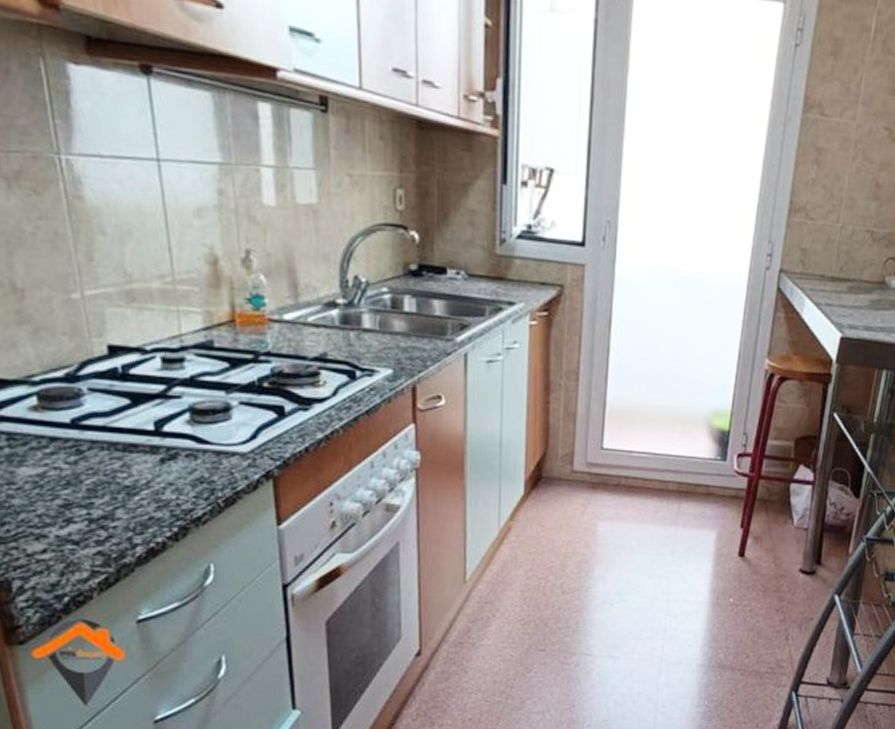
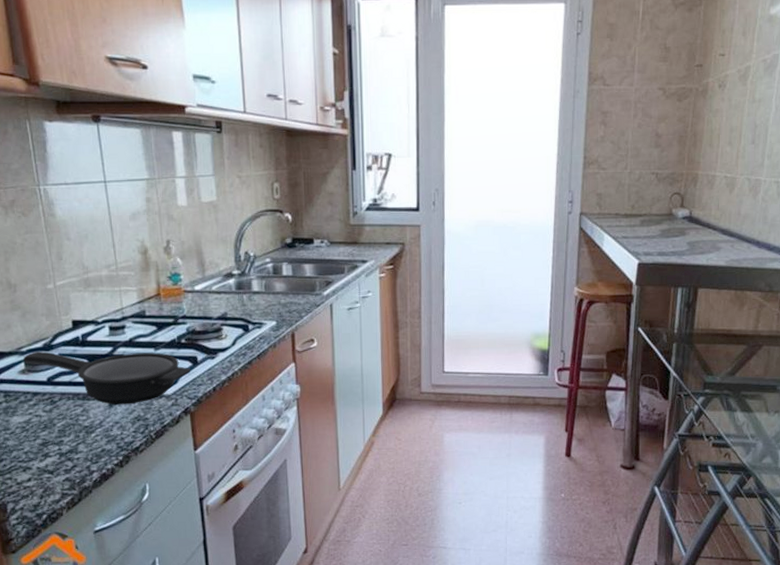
frying pan: none [35,383,276,461] -> present [23,351,191,405]

